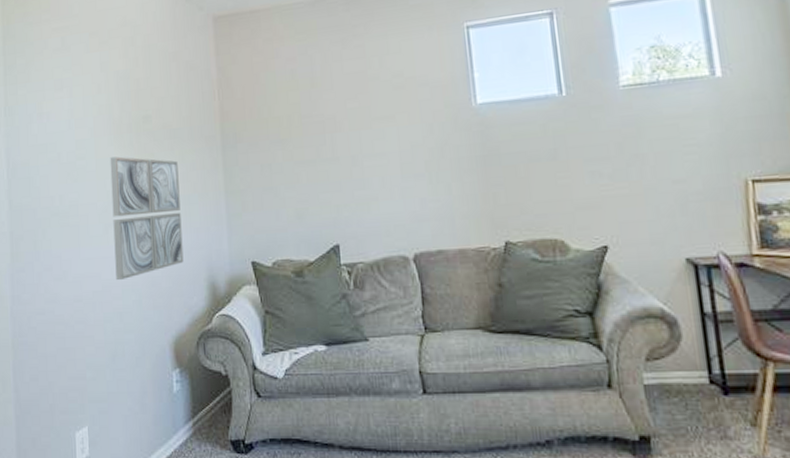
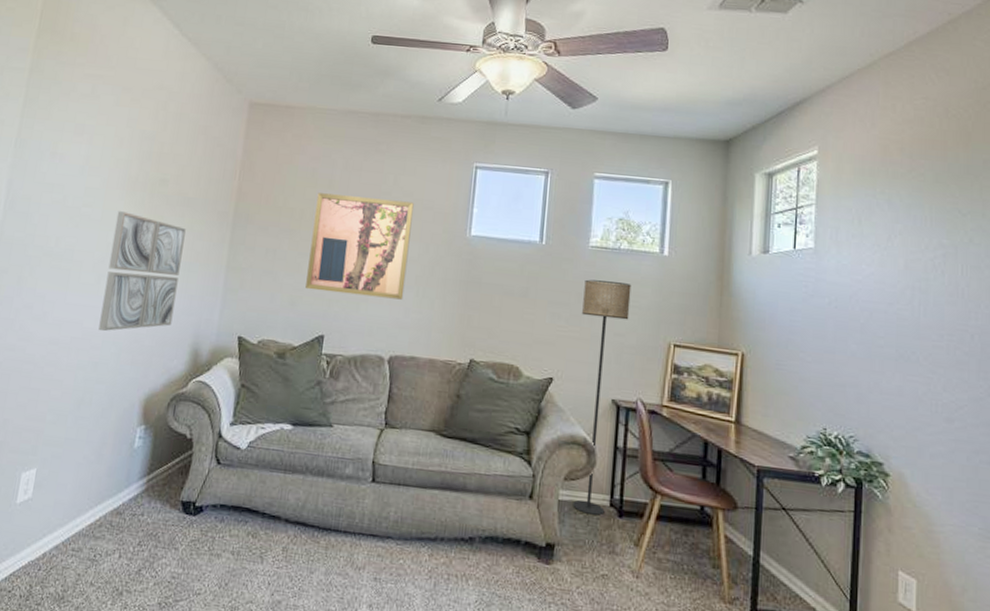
wall art: none [301,82,416,199] -> present [305,193,414,300]
floor lamp: none [623,119,705,396] -> present [573,279,632,516]

